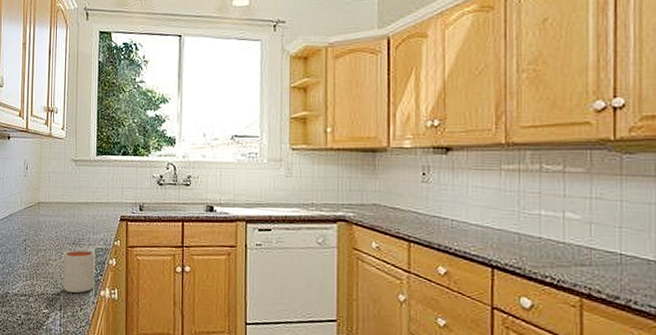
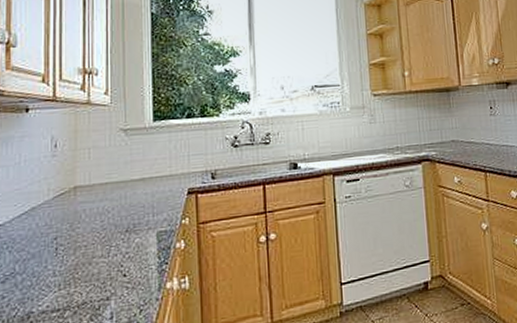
mug: present [52,249,95,293] -> none [97,235,158,293]

